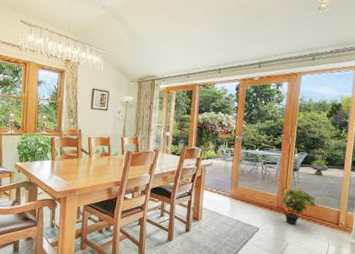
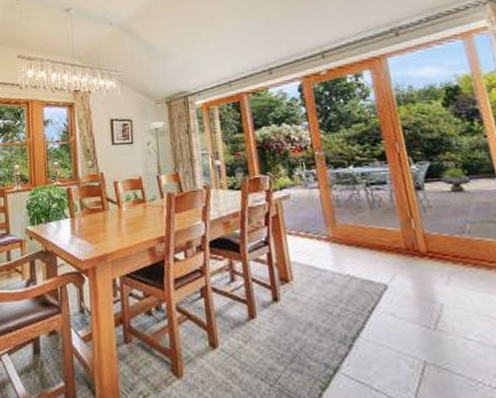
potted plant: present [281,187,317,226] -> none [407,213,470,275]

